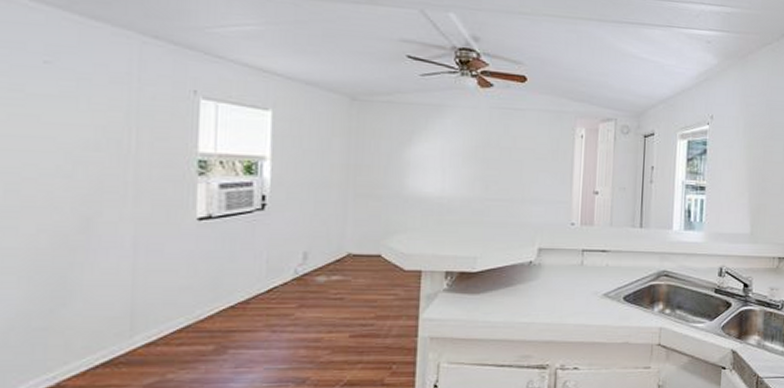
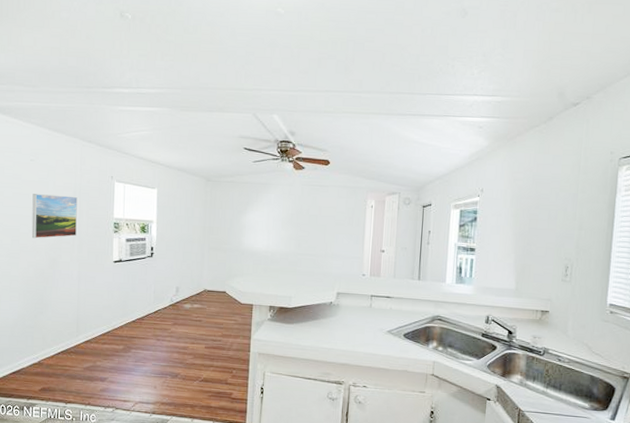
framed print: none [44,115,133,187] -> present [31,194,77,239]

